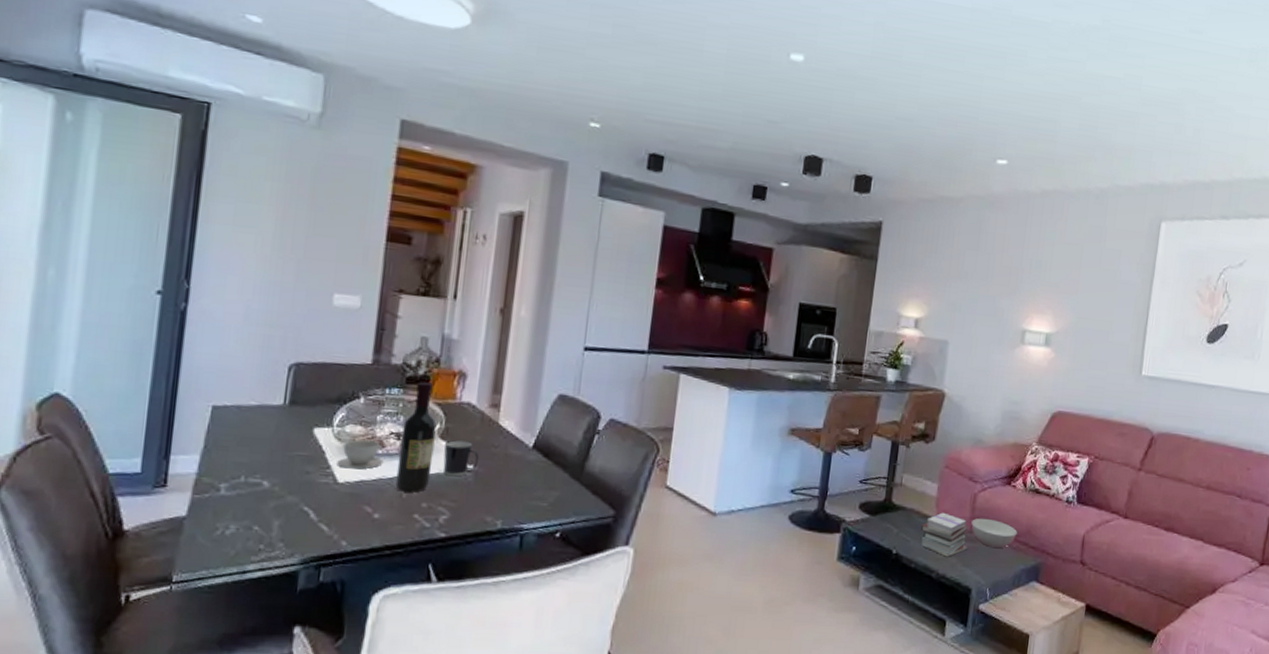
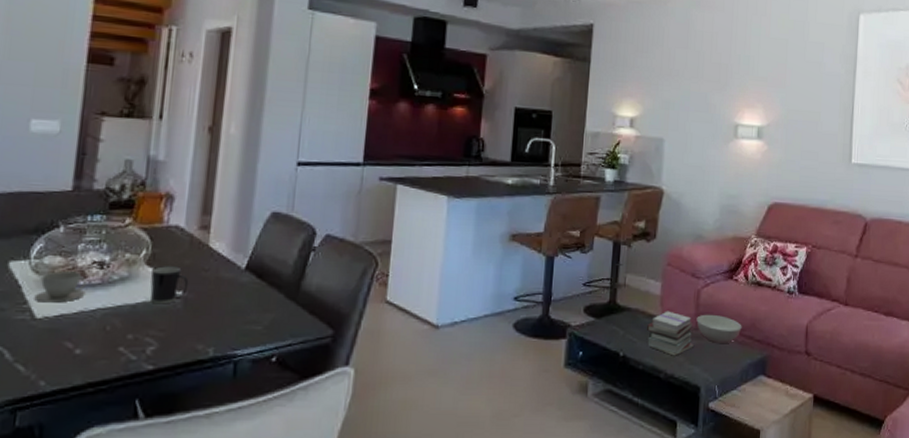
wine bottle: present [395,382,437,493] -> none [98,206,143,324]

